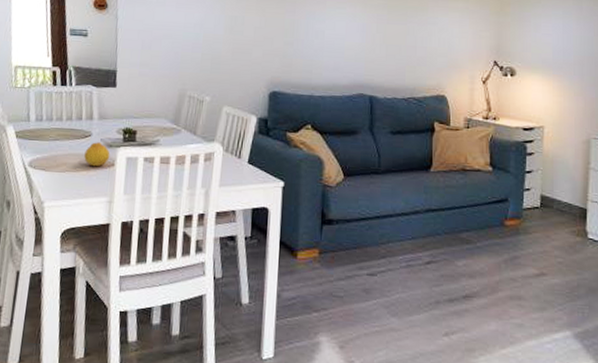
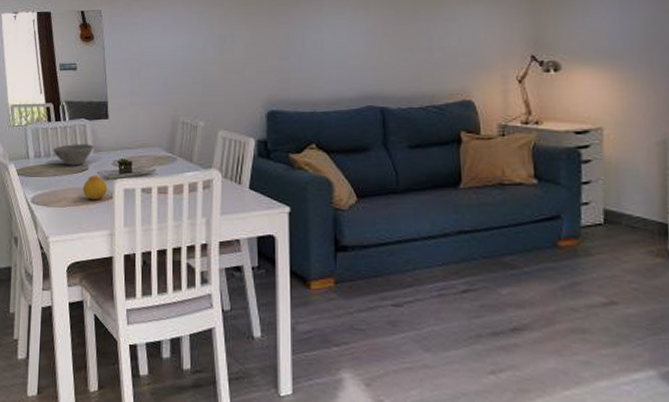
bowl: none [56,109,100,132] -> present [53,144,94,166]

